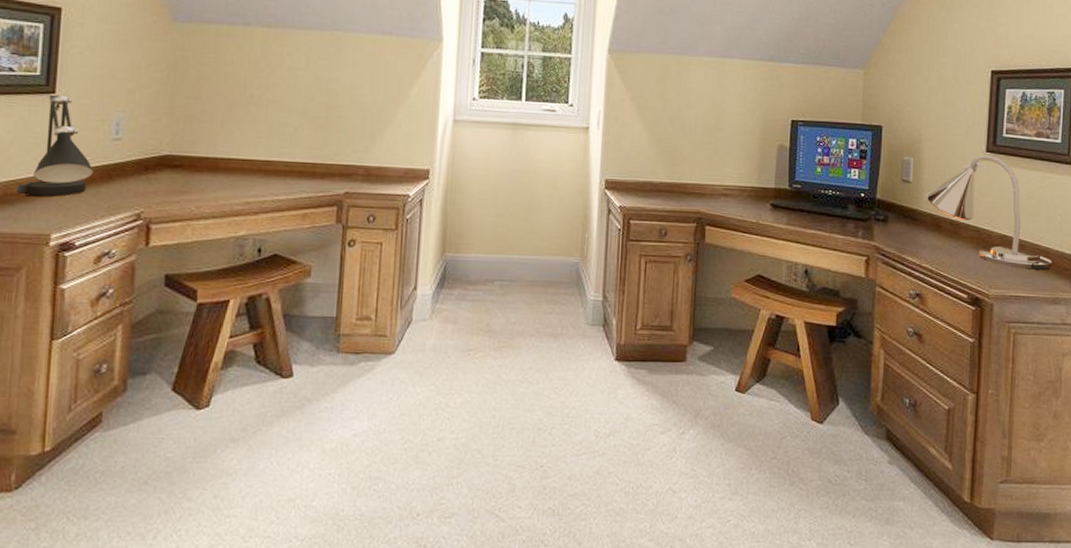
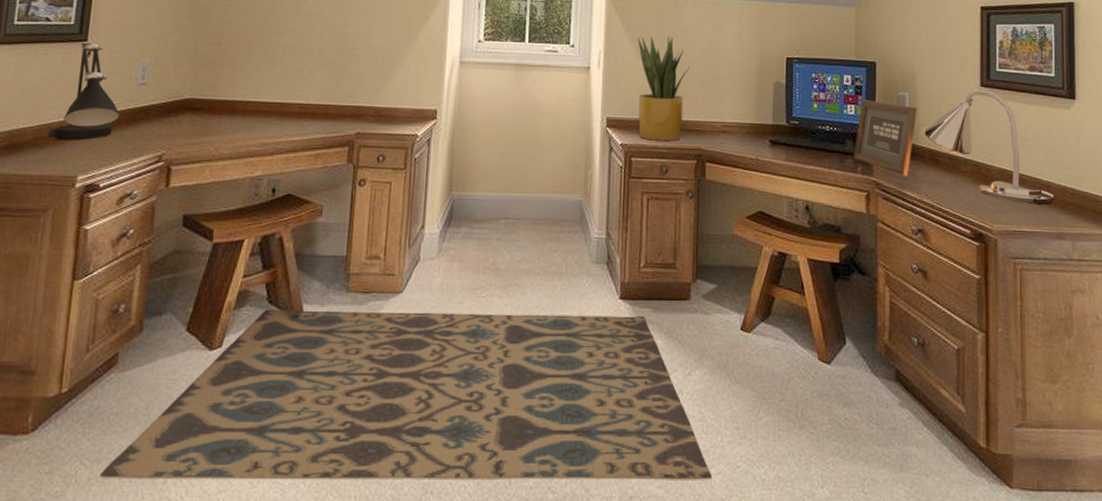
rug: none [88,369,703,535] -> present [100,309,712,480]
planter: none [637,96,693,204] -> present [637,35,691,141]
picture frame: none [855,164,921,242] -> present [853,100,917,177]

